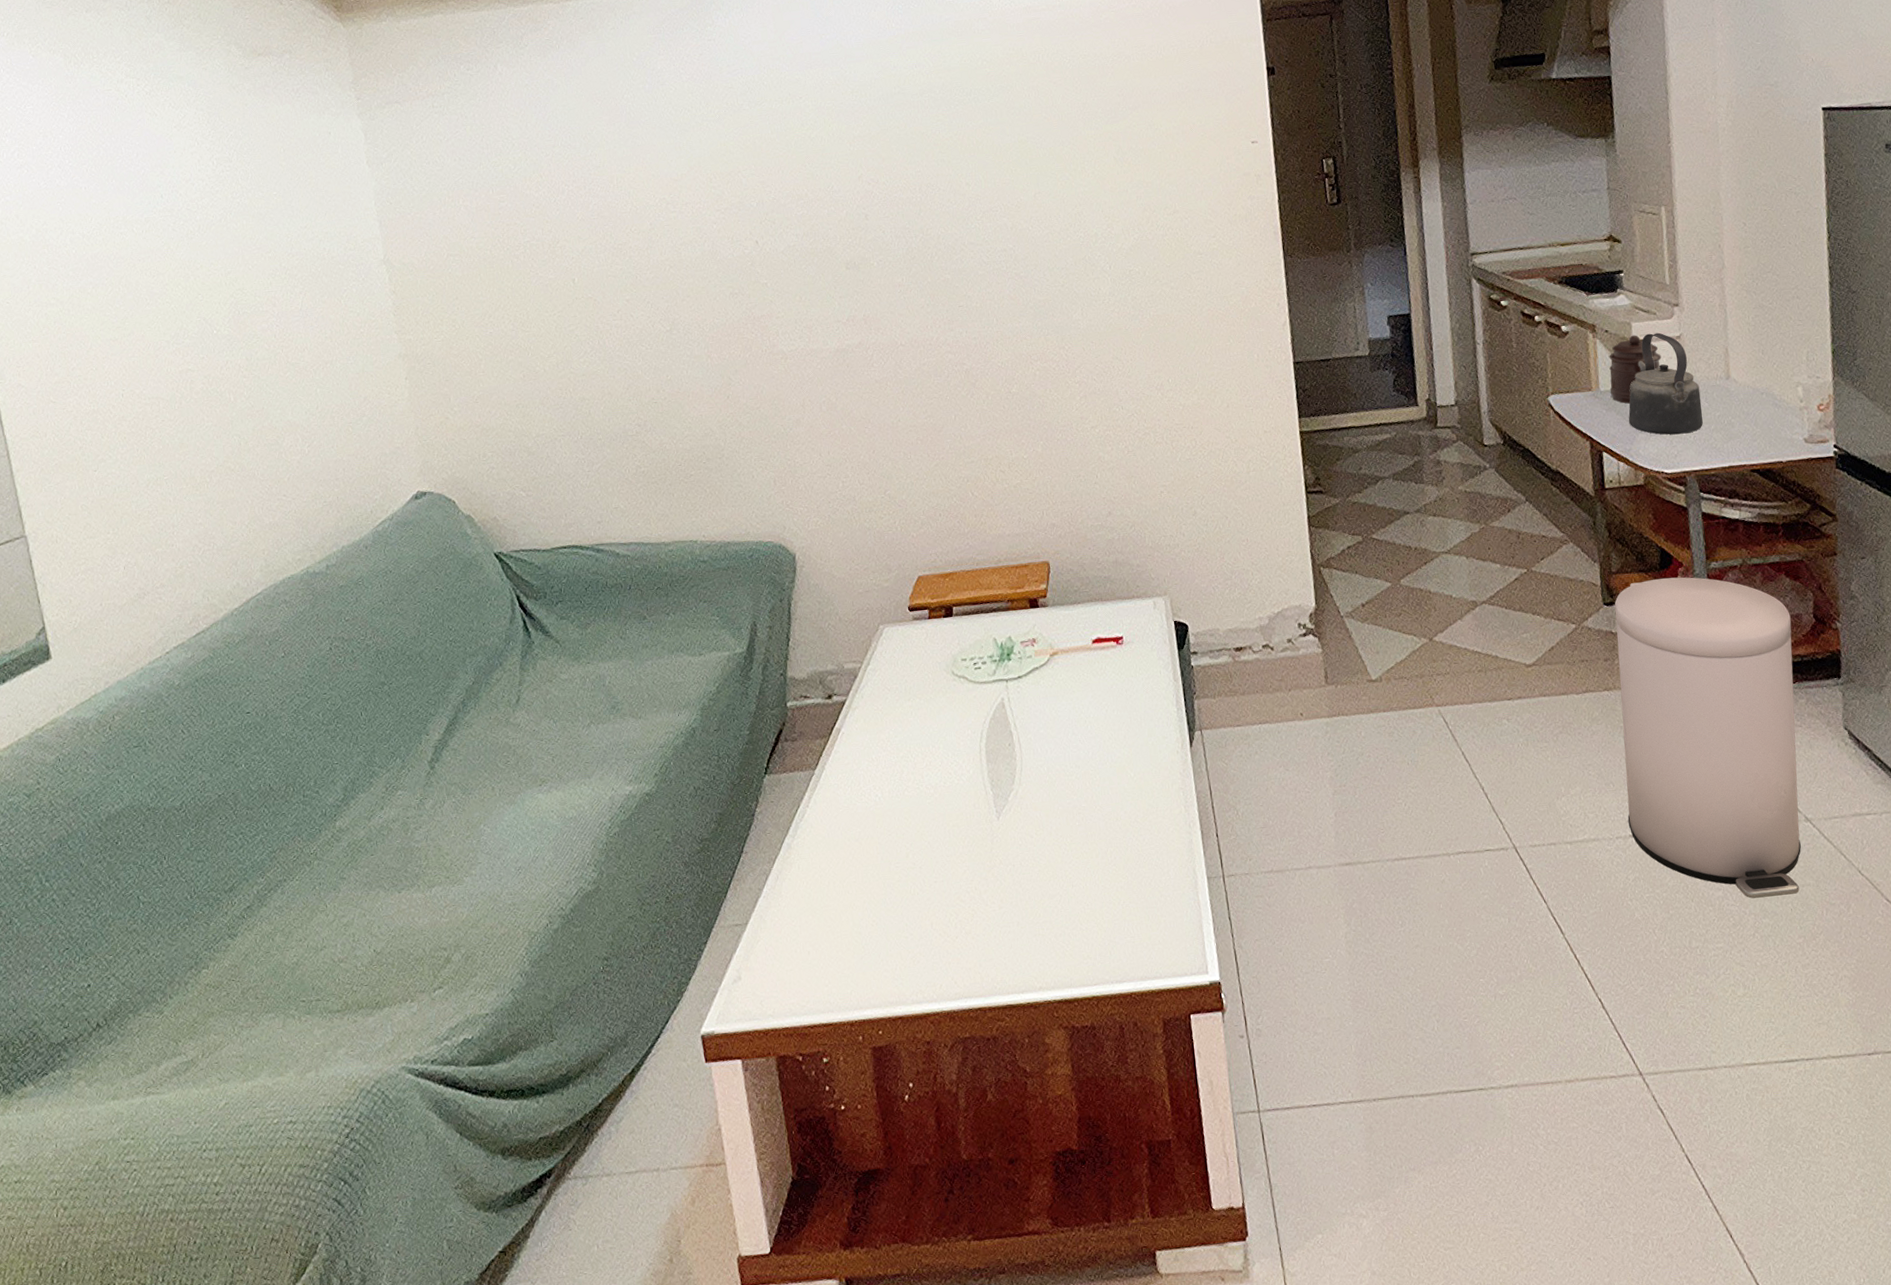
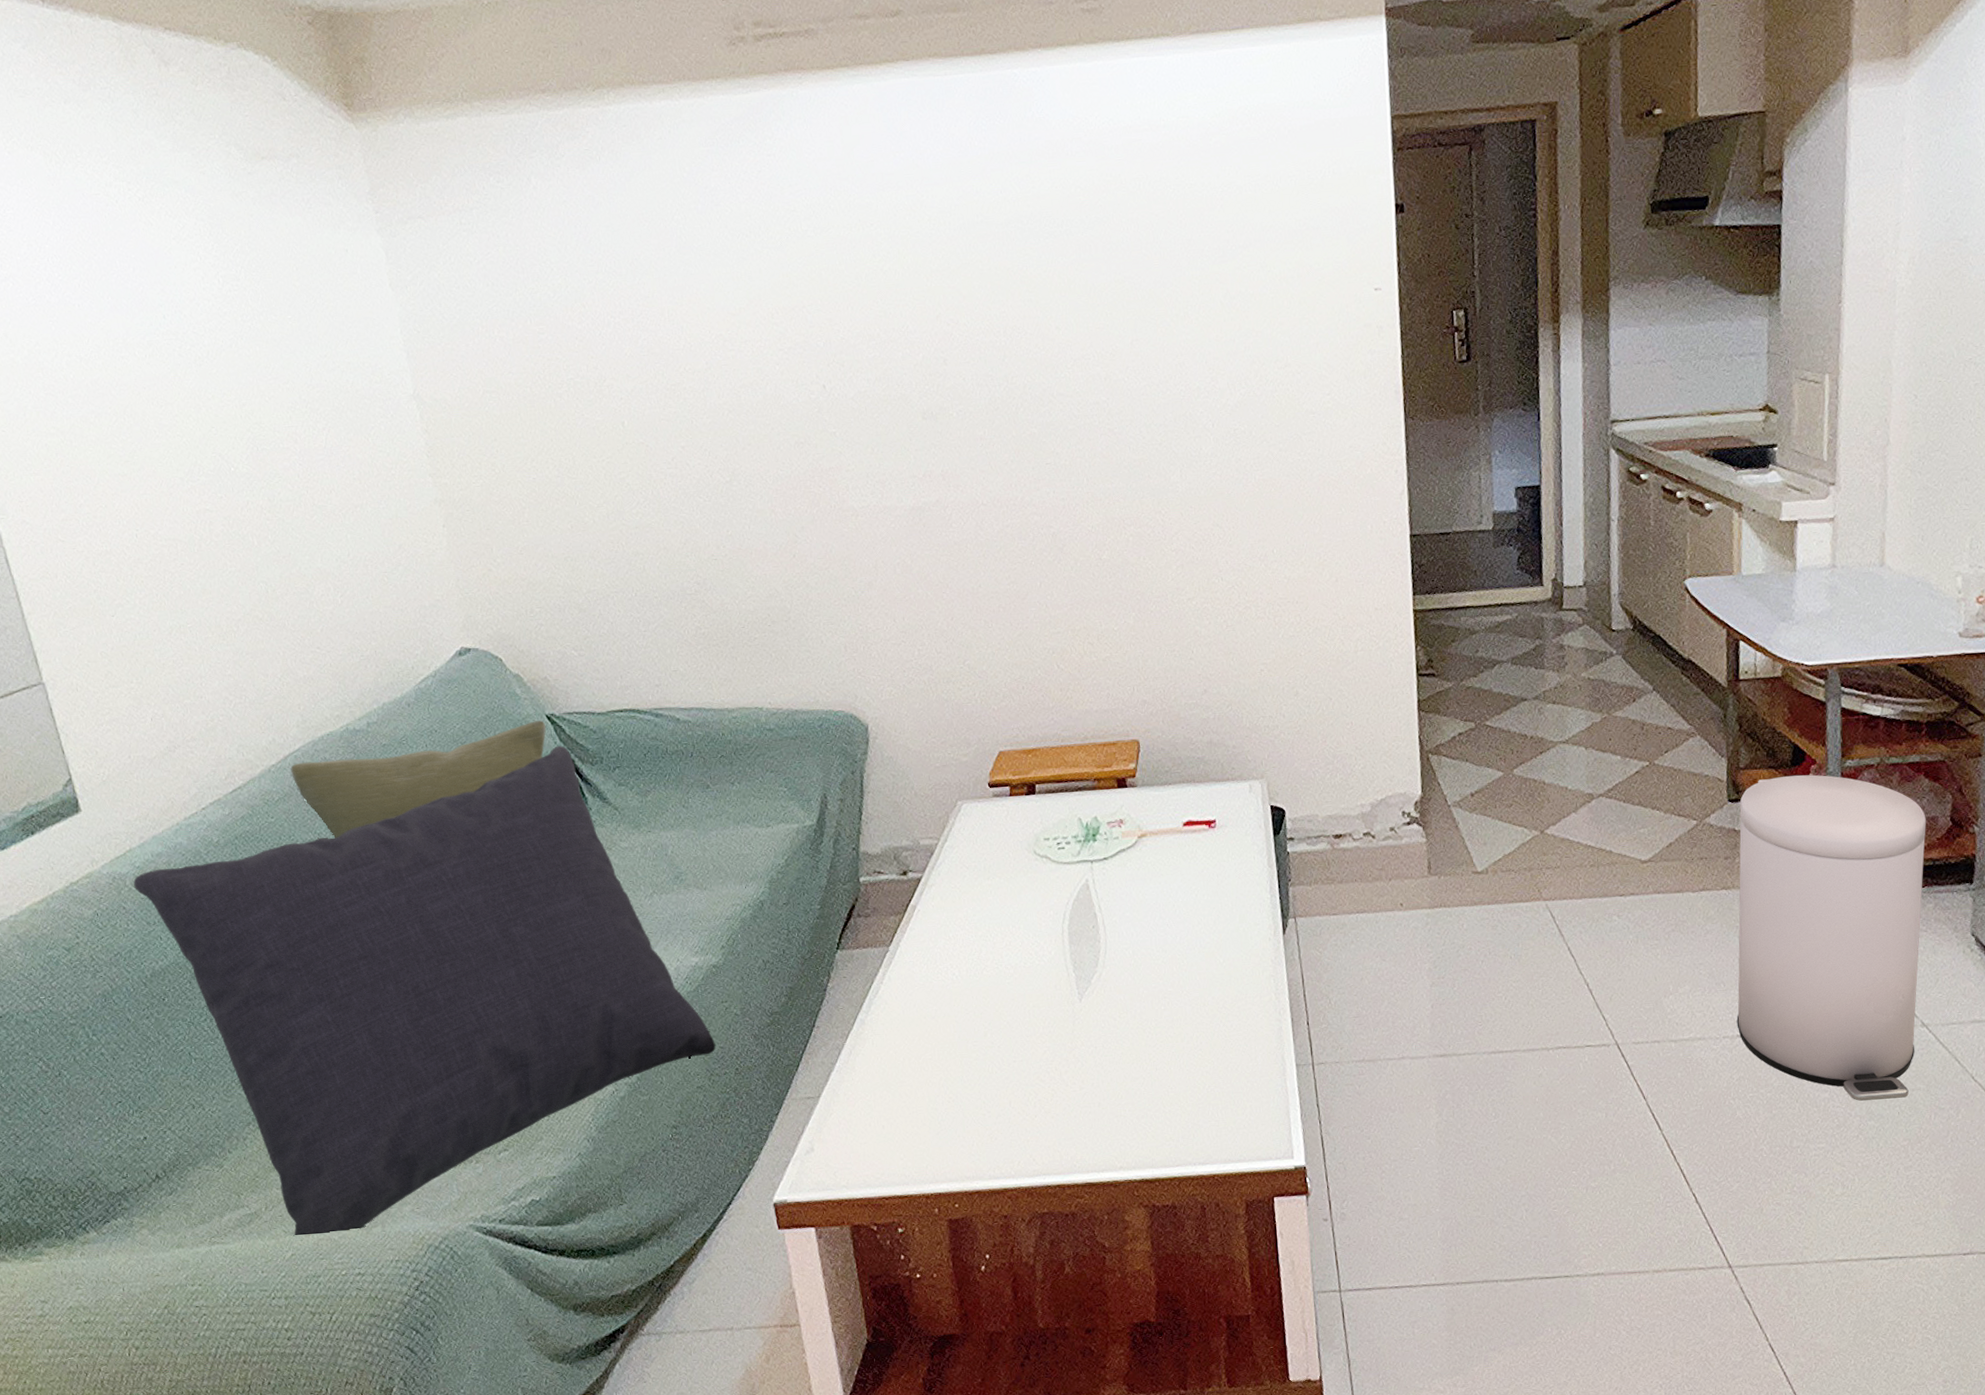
cushion: none [96,582,647,1084] -> present [133,745,716,1236]
pillow: none [252,559,494,680] -> present [290,720,546,840]
jar: present [1609,335,1662,404] -> none [1752,515,1812,590]
kettle: present [1628,332,1703,435] -> none [1770,513,1851,625]

